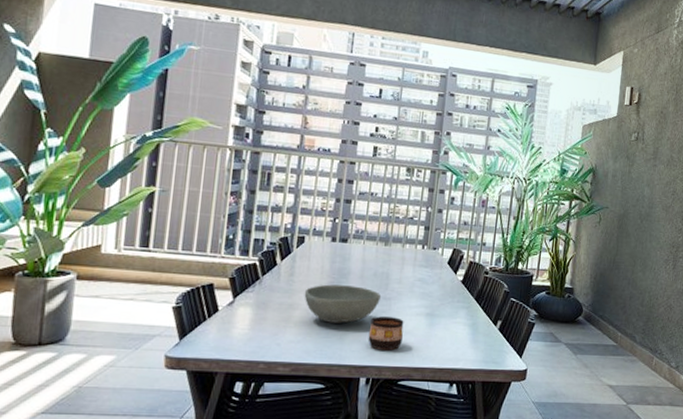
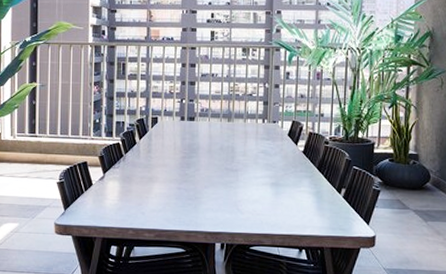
bowl: present [304,284,381,323] -> none [161,159,228,194]
cup: present [368,316,404,351] -> none [219,187,251,218]

